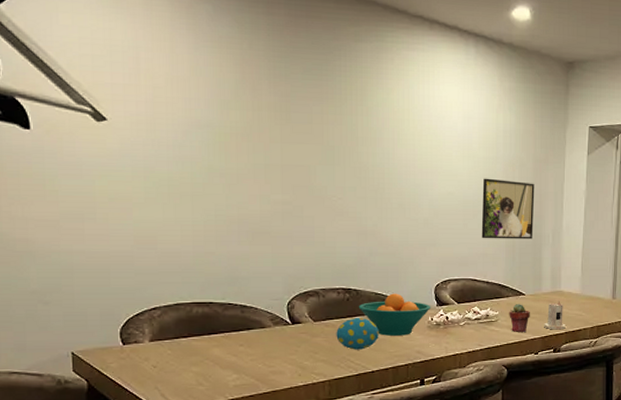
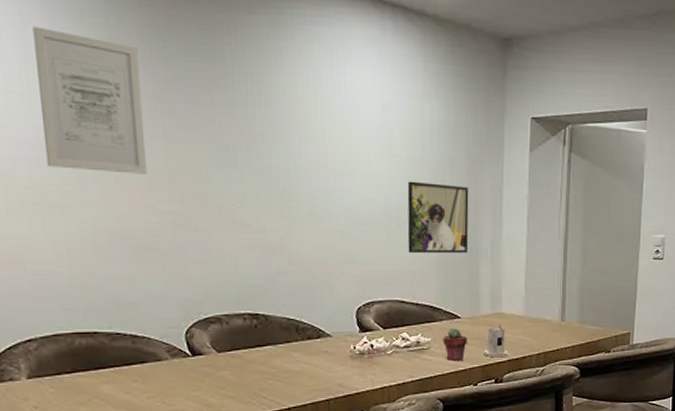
wall art: none [180,50,265,170] -> present [33,26,147,174]
decorative egg: present [336,317,379,350] -> none [244,346,294,384]
fruit bowl: present [358,293,432,336] -> none [268,318,353,368]

